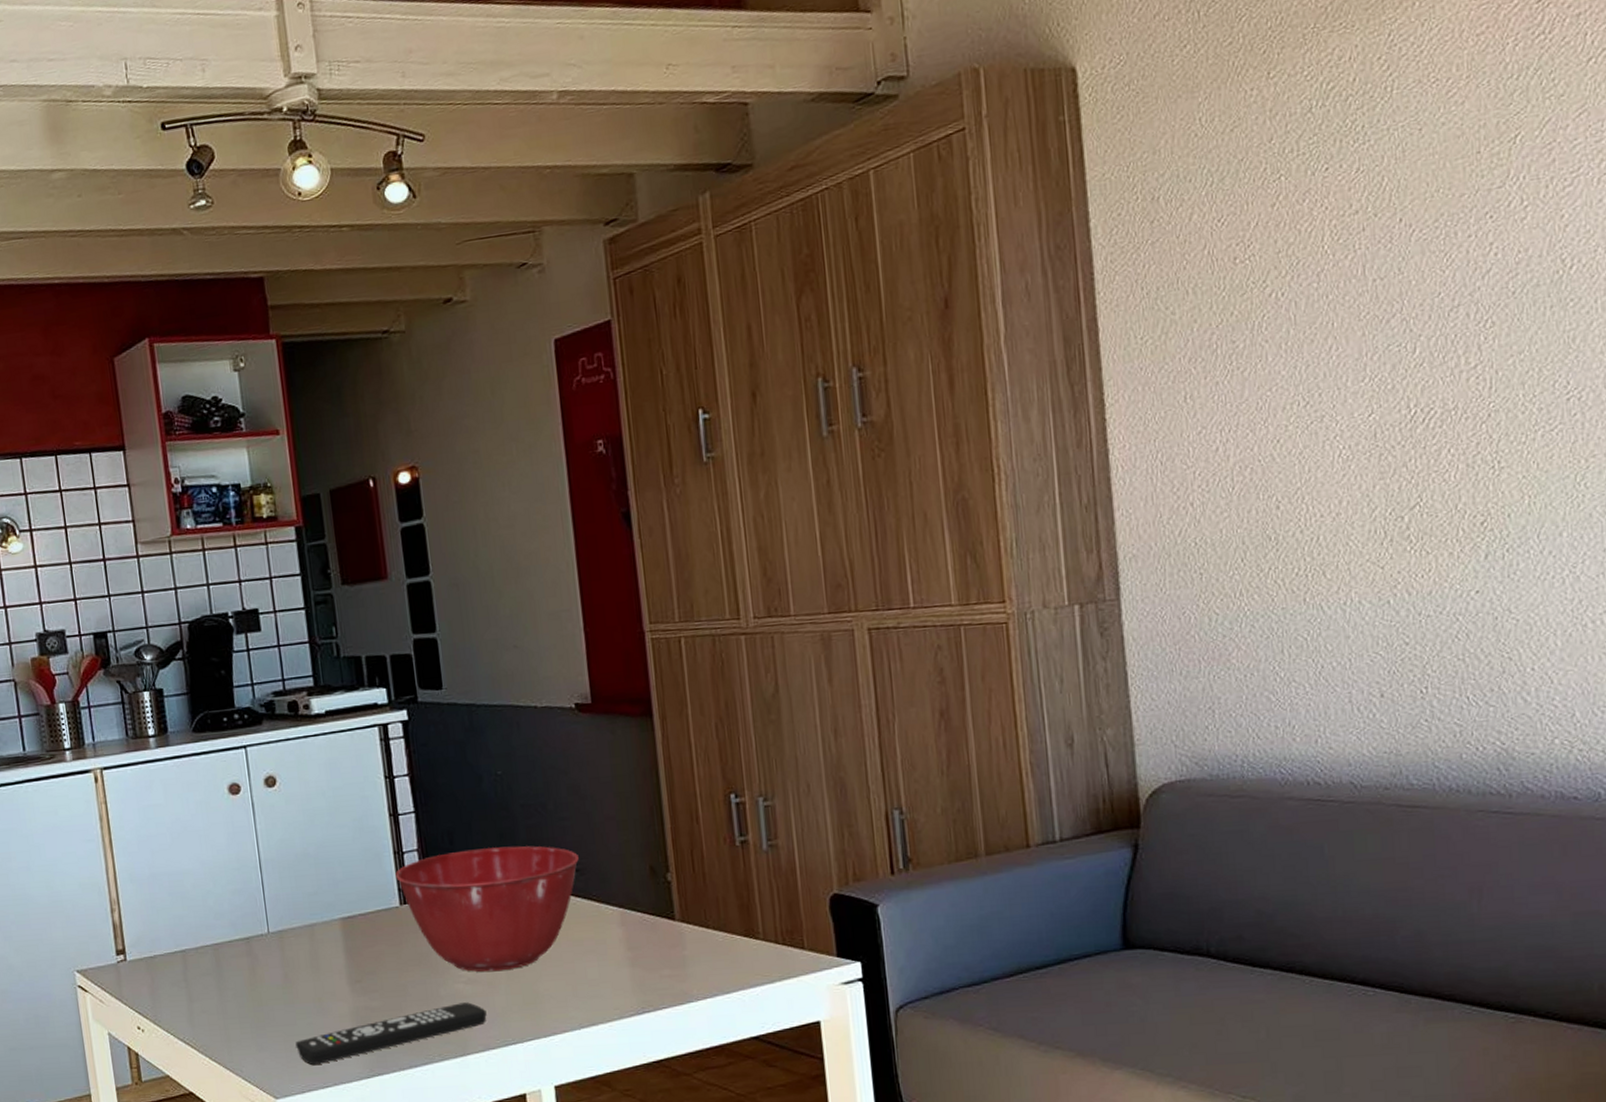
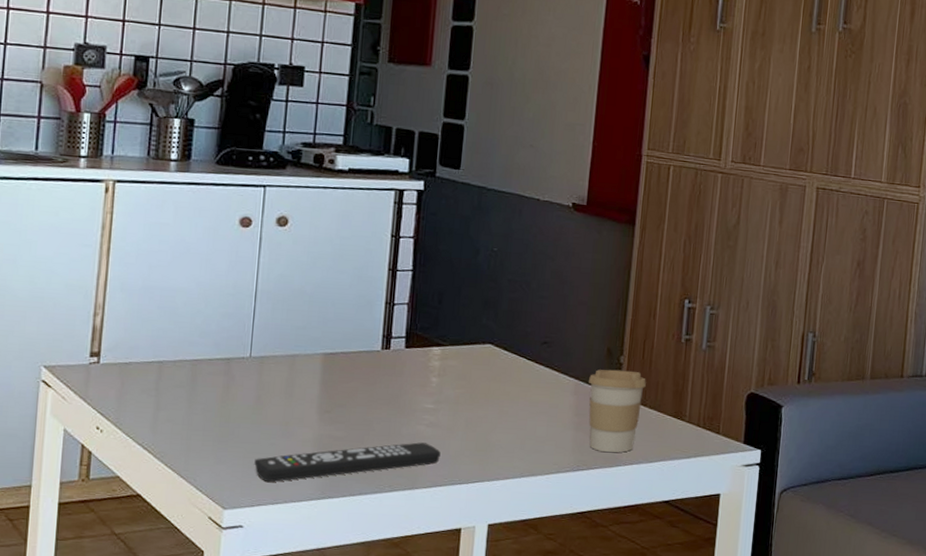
mixing bowl: present [395,846,579,972] -> none [383,310,549,420]
coffee cup: none [635,888,704,988] -> present [589,369,646,453]

